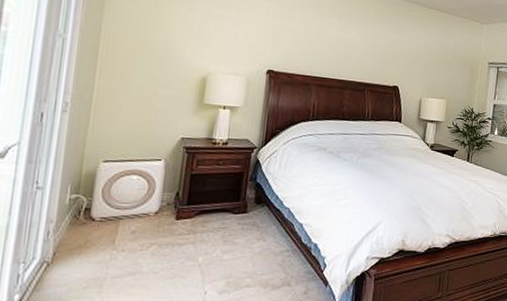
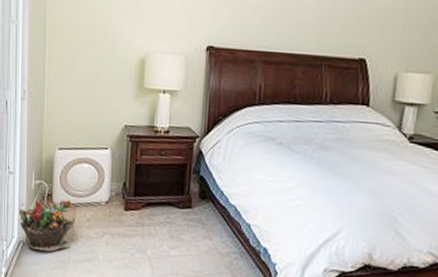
potted plant: none [45,213,116,270] -> present [18,199,74,252]

